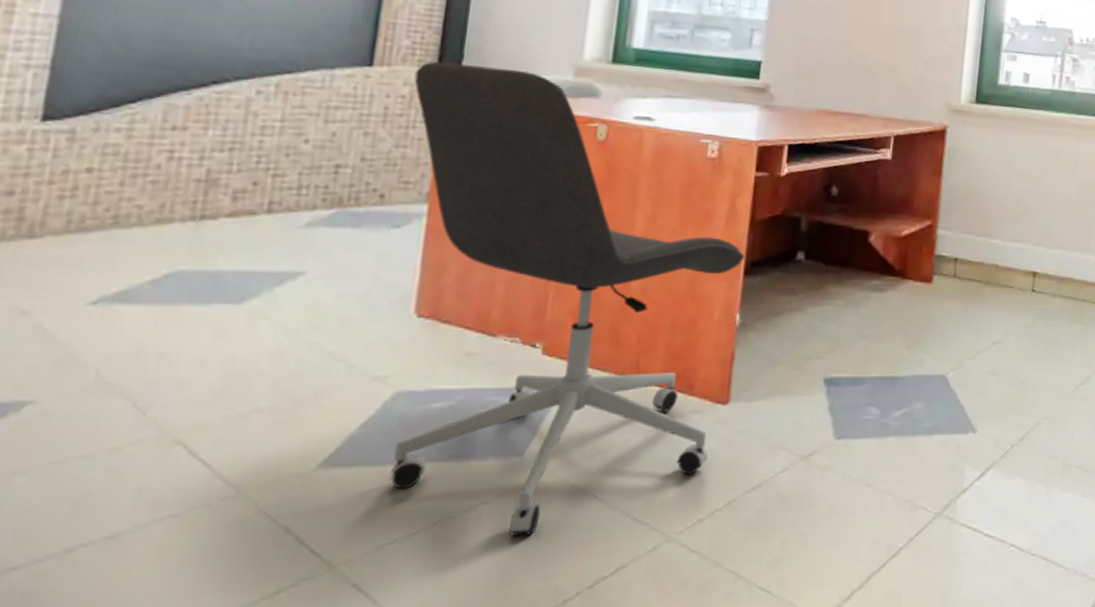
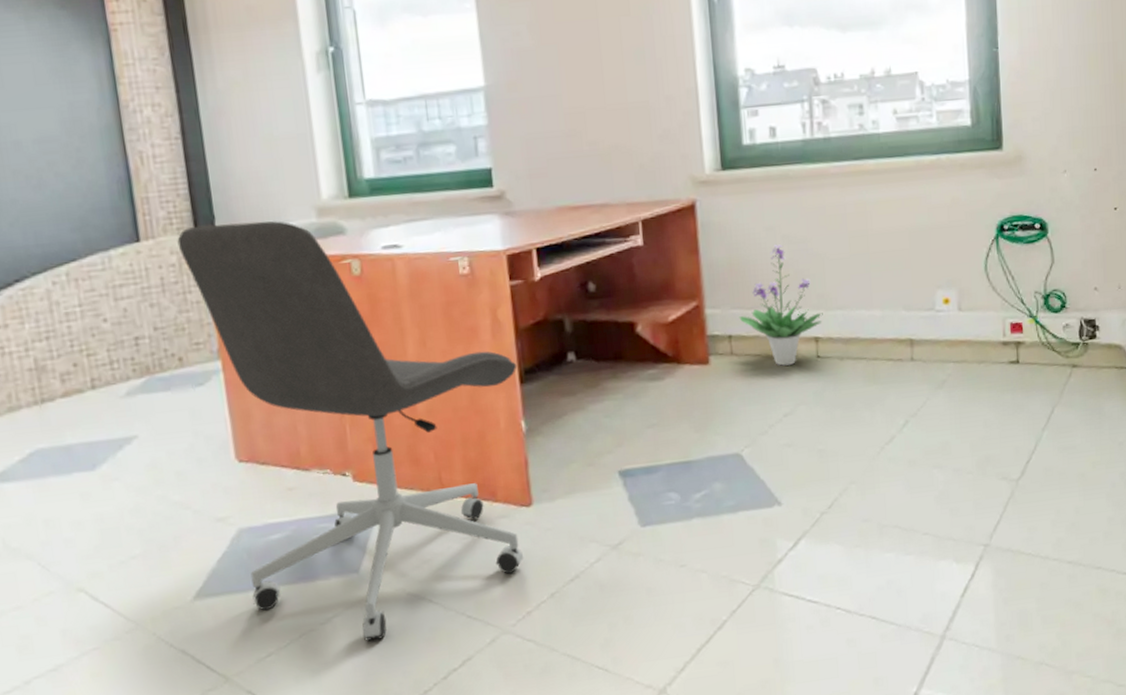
potted plant: none [967,179,1044,295] -> present [739,244,823,366]

